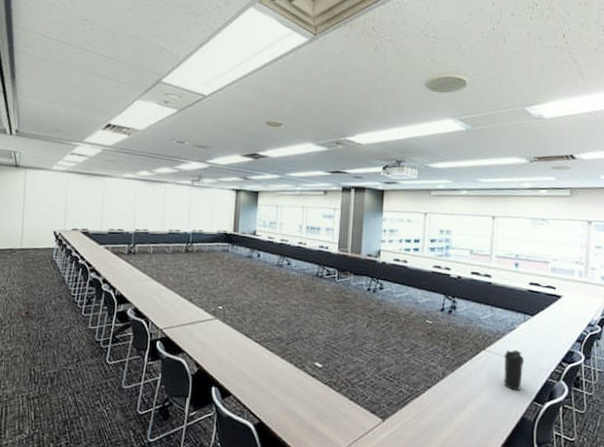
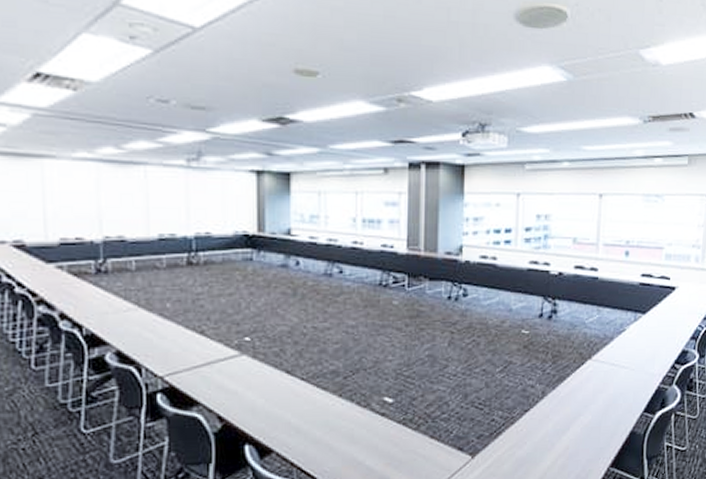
water bottle: present [504,350,525,390] -> none [611,356,635,402]

